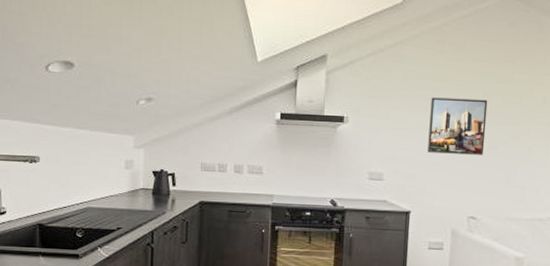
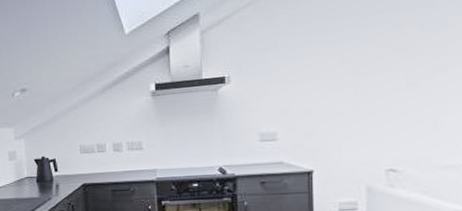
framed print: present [428,97,488,155] -> none [327,31,401,103]

